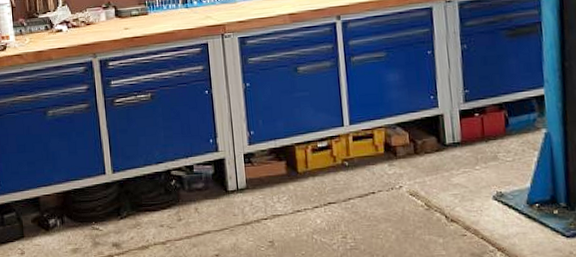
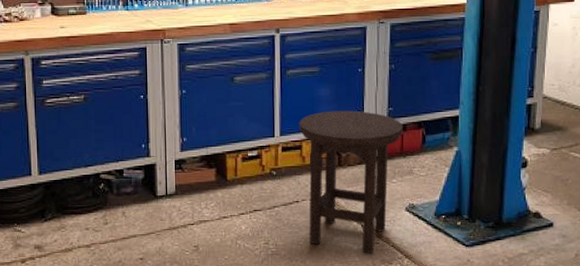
stool: none [368,95,483,247] -> present [299,110,403,254]

